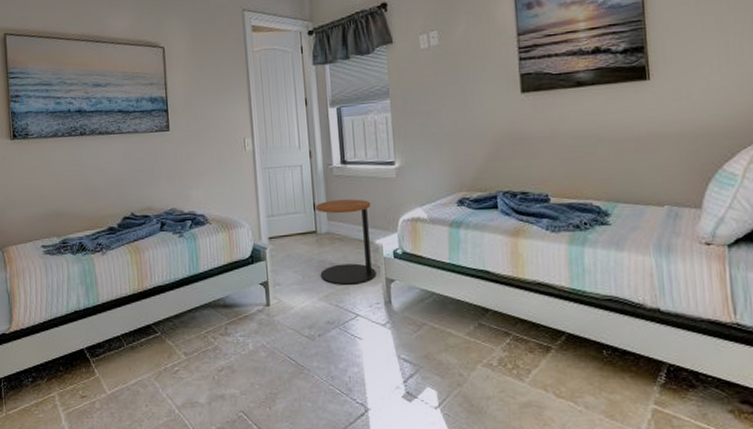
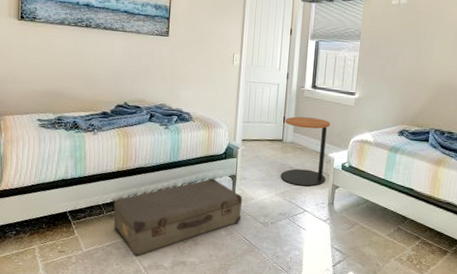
suitcase: none [133,288,282,393] -> present [113,178,243,256]

